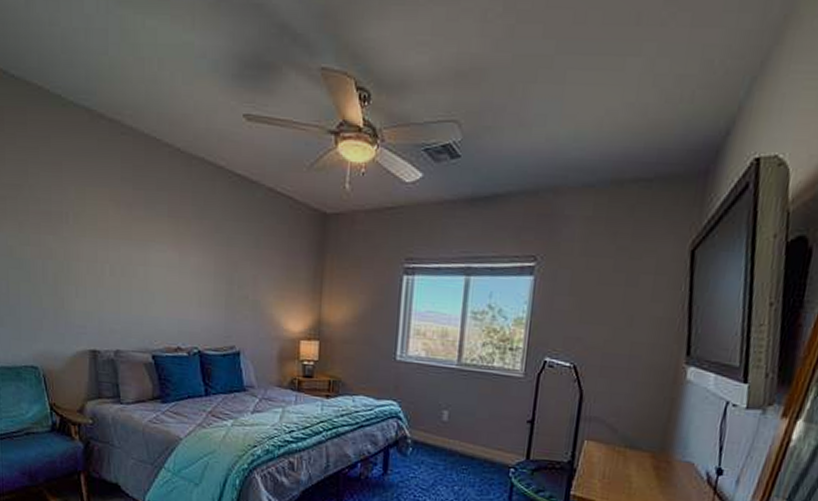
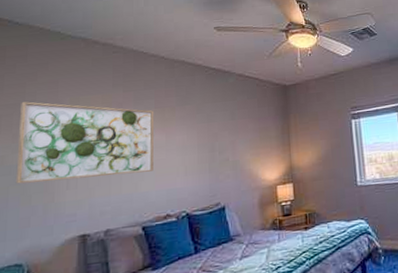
wall art: none [24,184,167,294] -> present [15,101,155,184]

